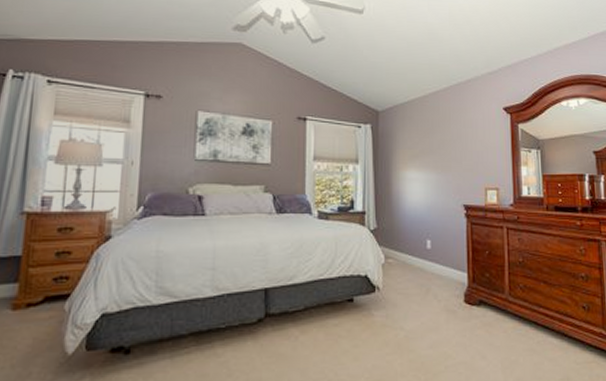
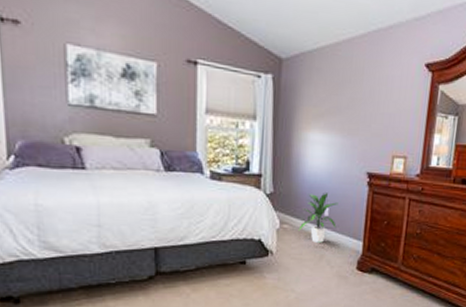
indoor plant: none [403,226,440,276] -> present [298,193,338,243]

